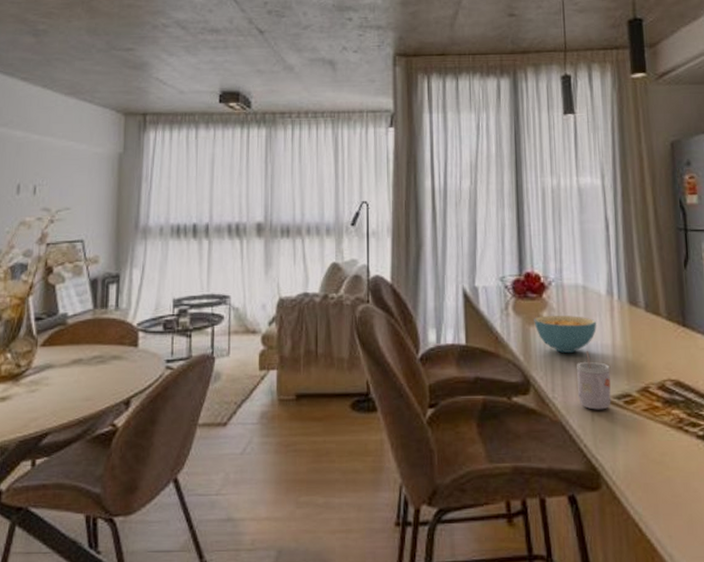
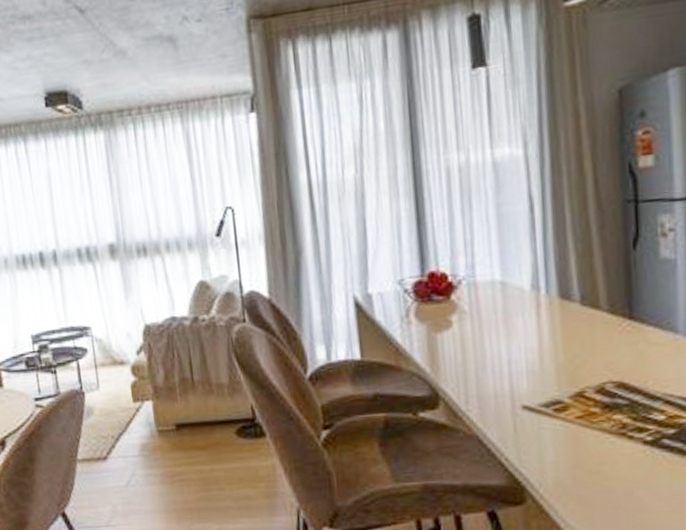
cereal bowl: present [534,315,596,353] -> none [441,317,519,361]
mug: present [577,351,611,410] -> none [495,356,538,421]

